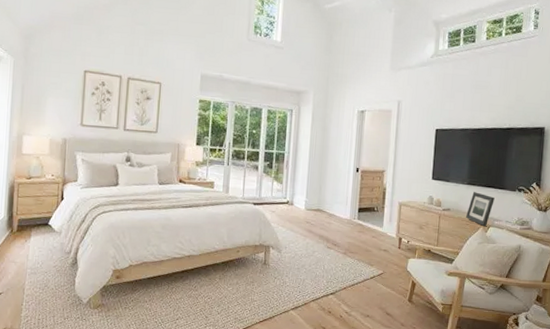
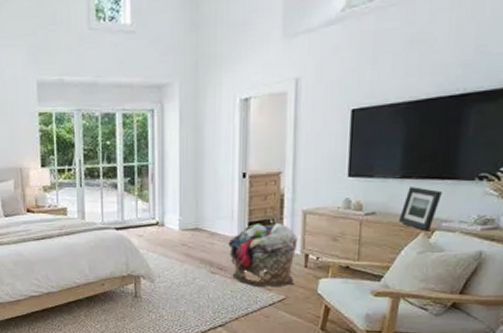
laundry basket: none [342,209,395,263] -> present [228,222,298,286]

